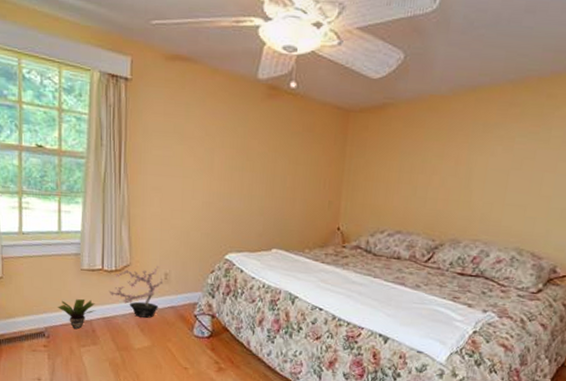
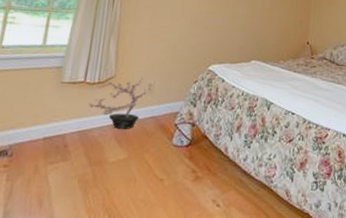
potted plant: present [57,298,96,330] -> none [27,112,72,146]

